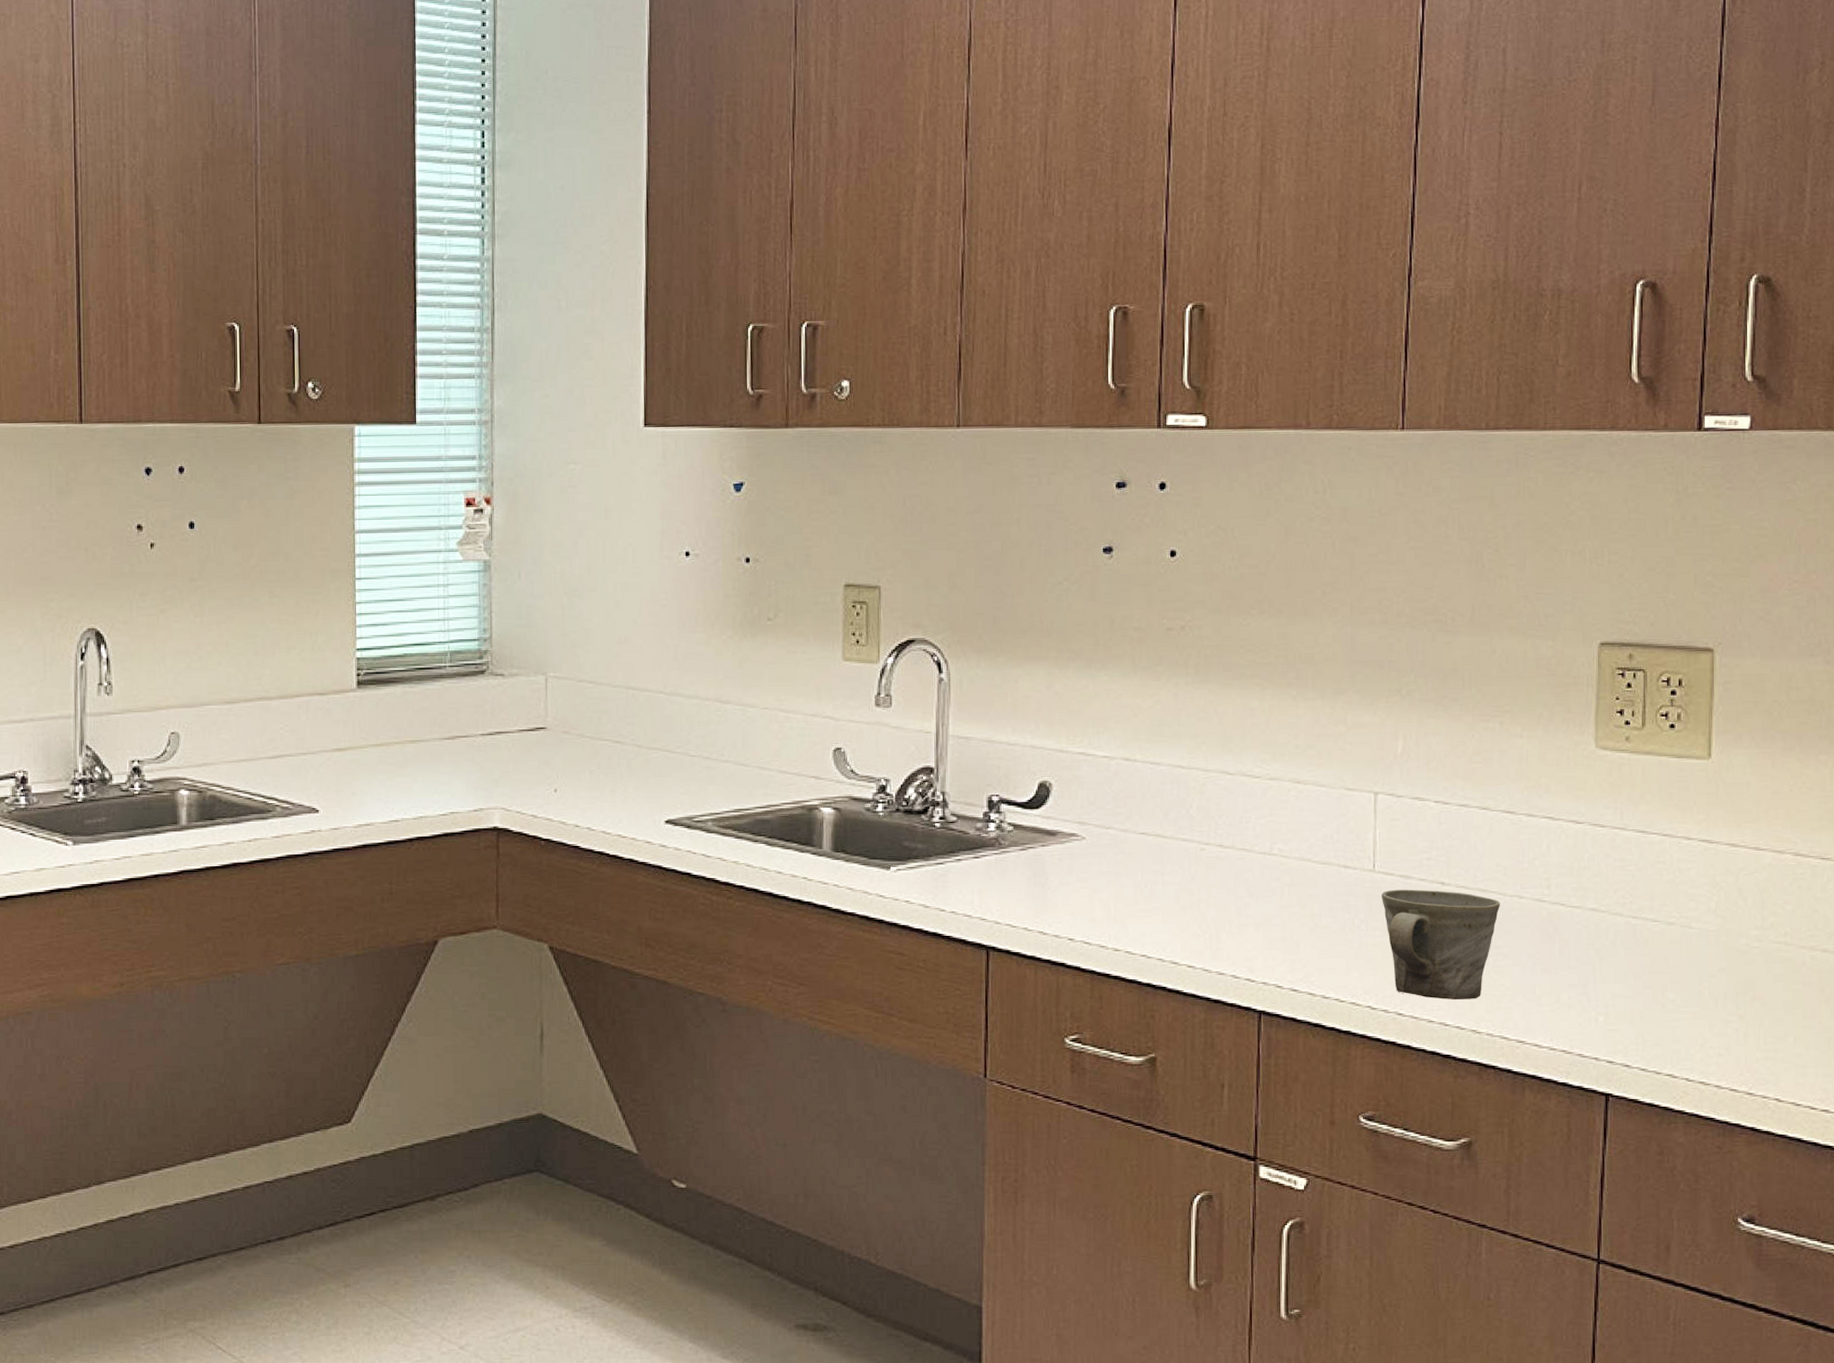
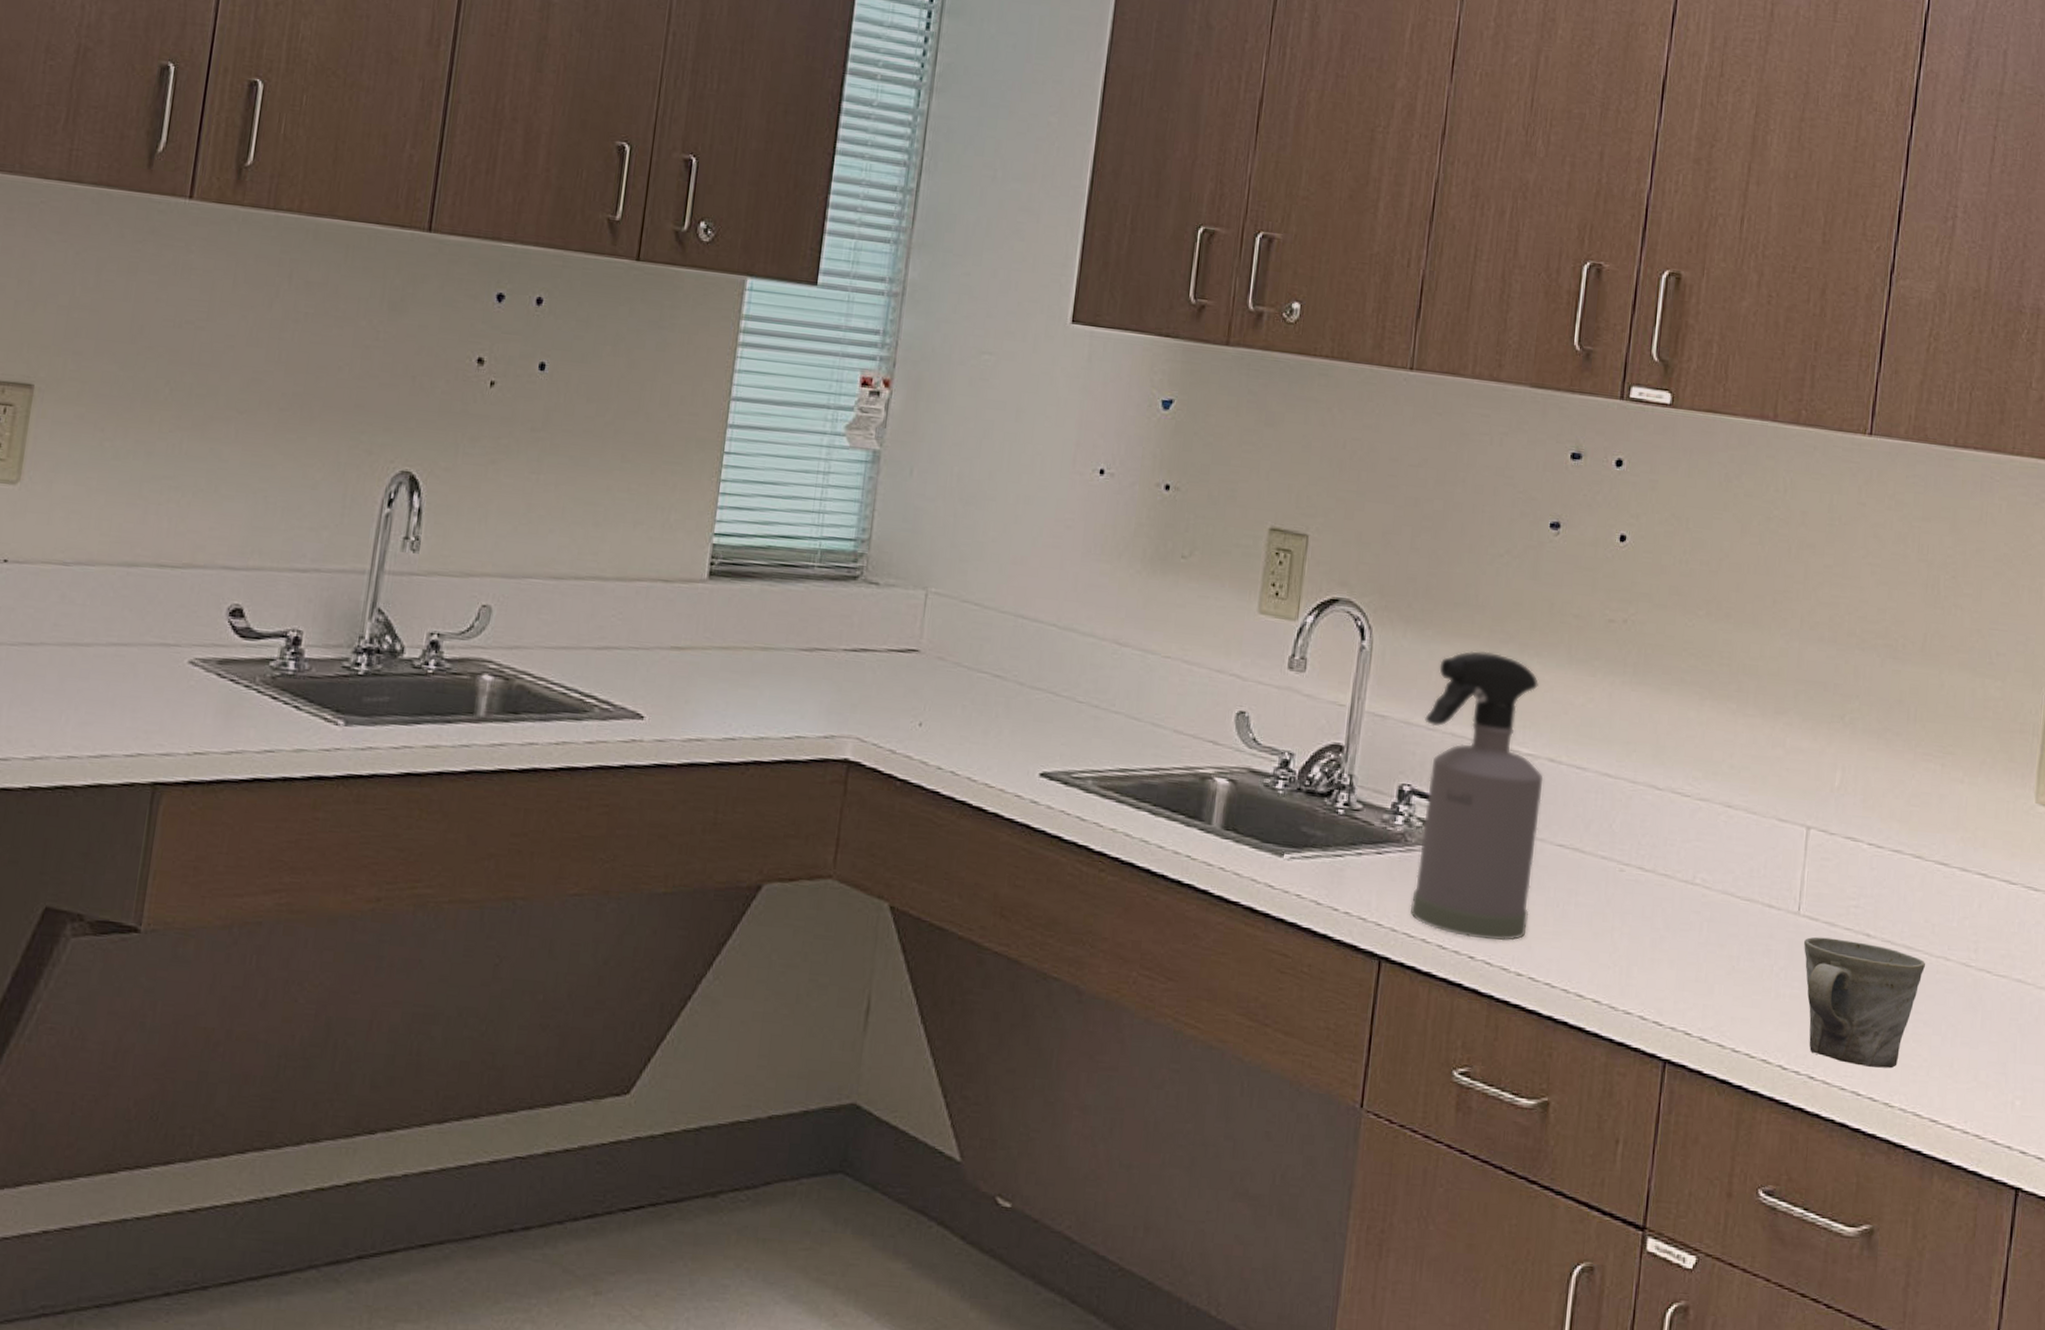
spray bottle: none [1005,669,1121,923] -> present [1410,650,1544,941]

